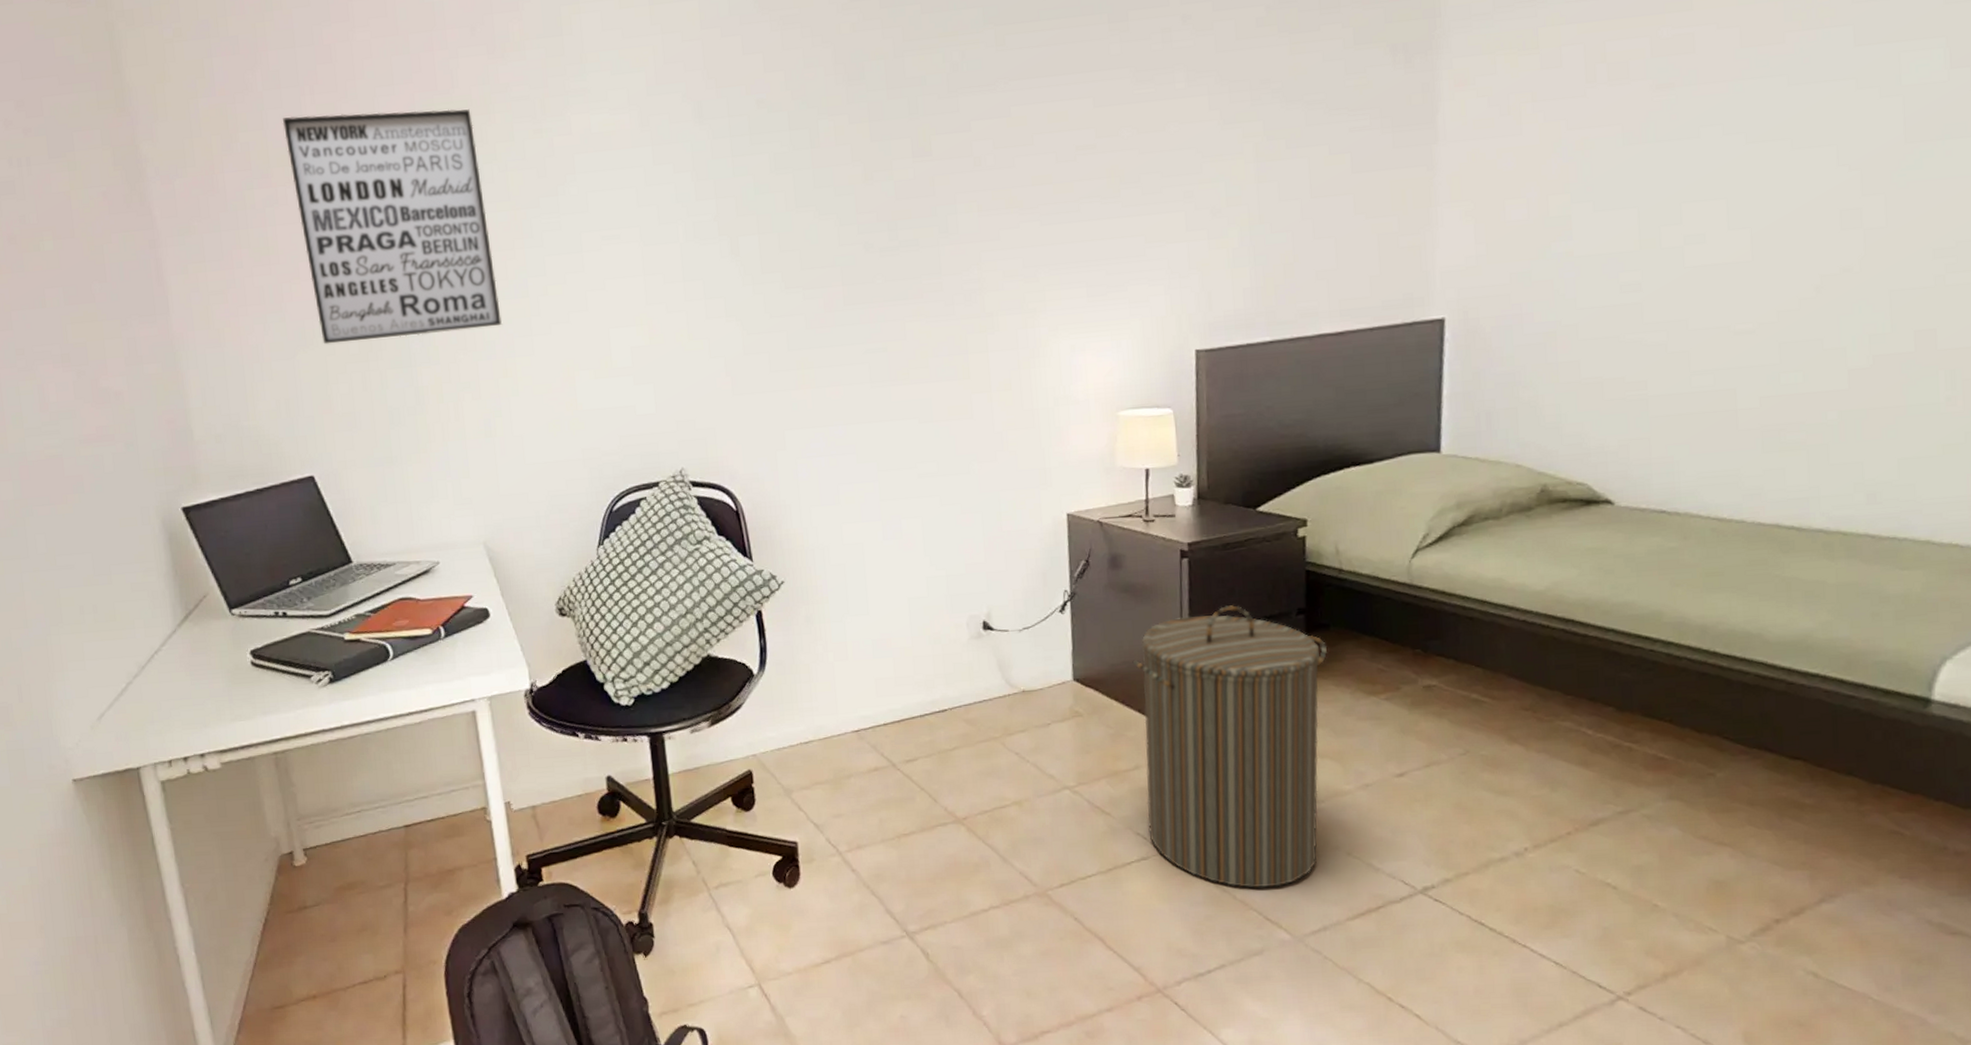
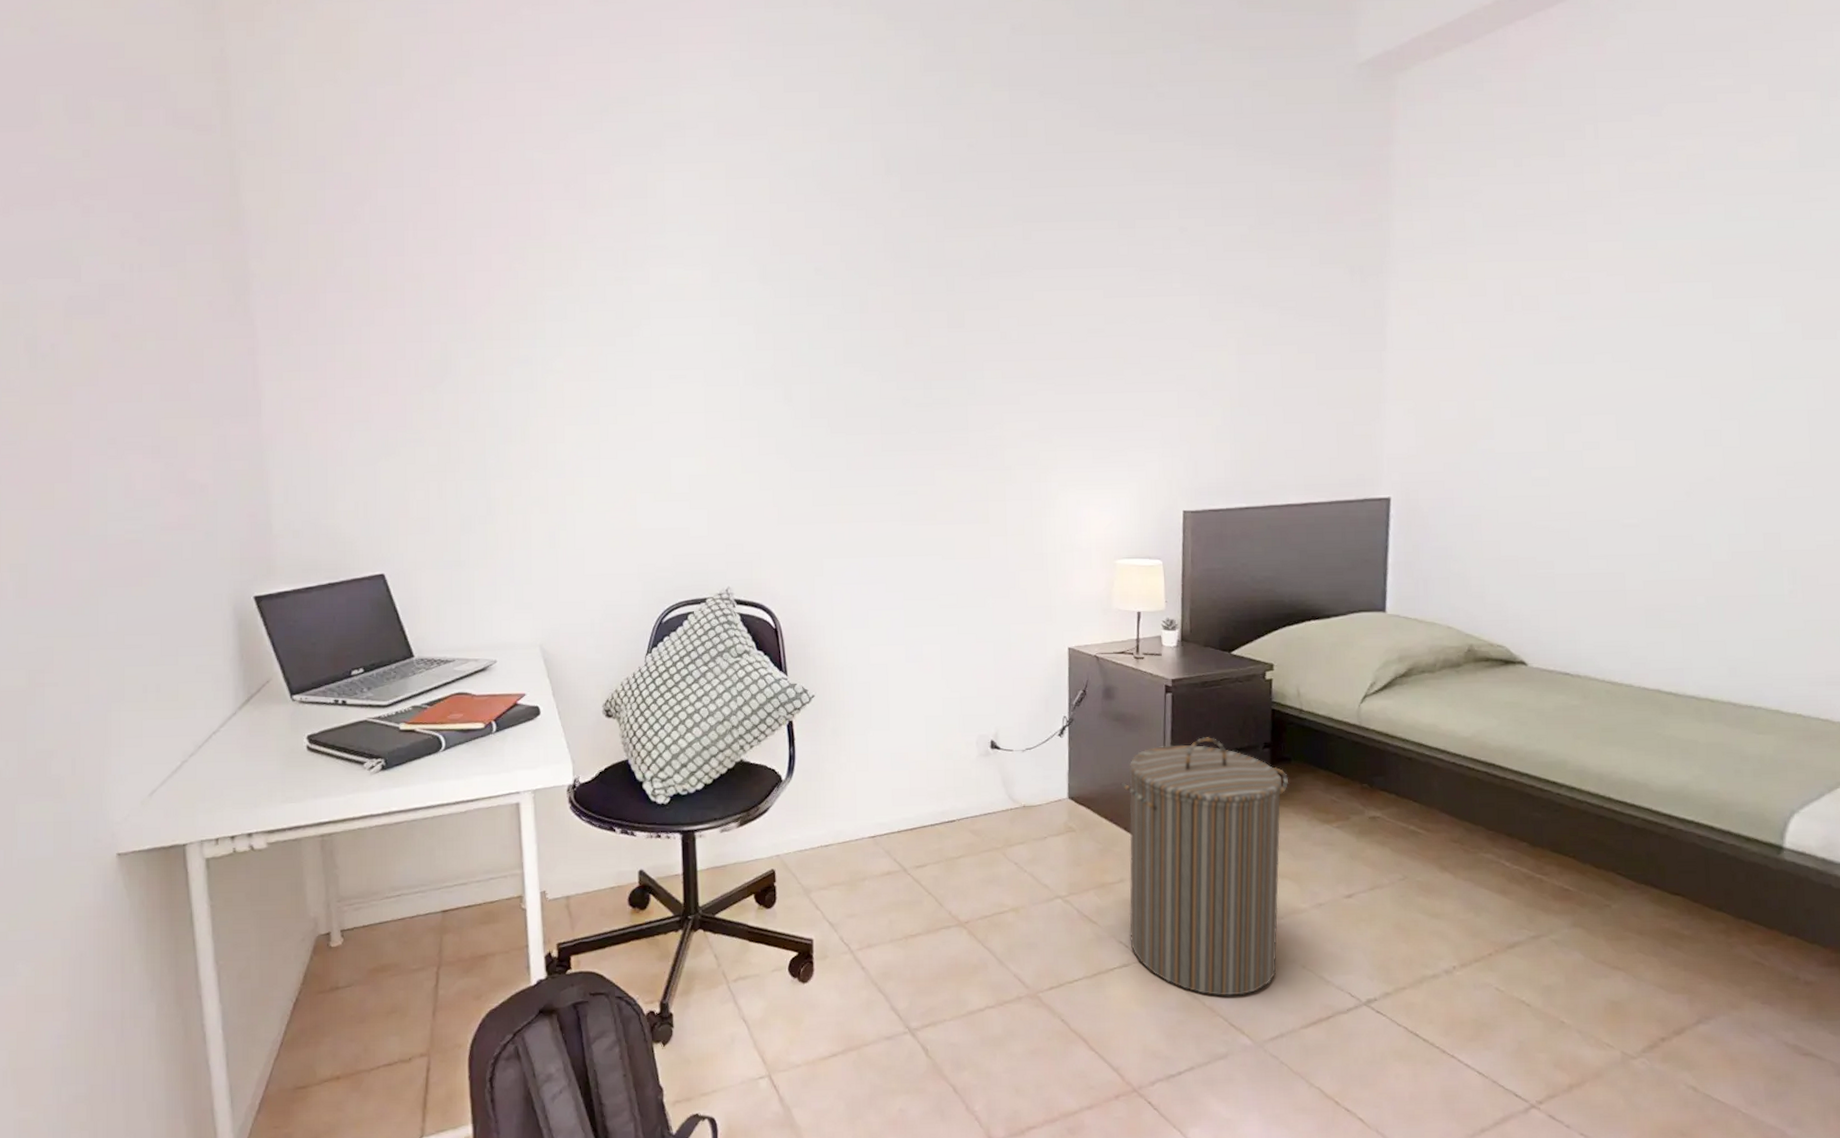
wall art: present [282,109,502,345] -> none [385,248,573,454]

